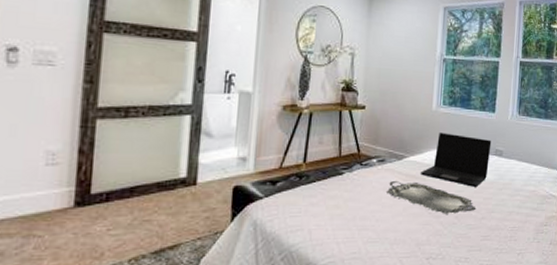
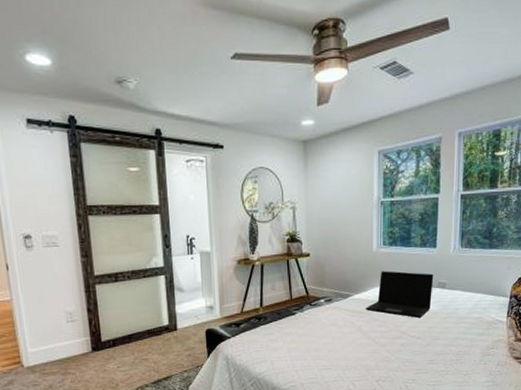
serving tray: present [387,181,477,214] -> none [336,317,421,343]

